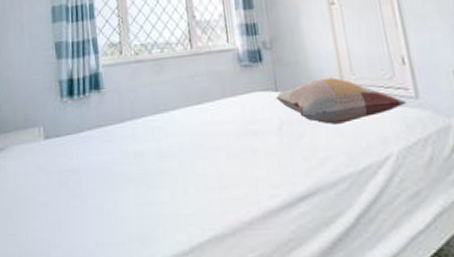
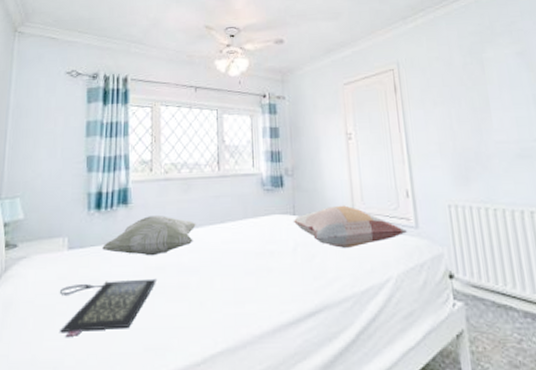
clutch bag: none [39,165,137,227] -> present [59,278,158,336]
decorative pillow: none [78,99,173,142] -> present [102,216,197,256]

